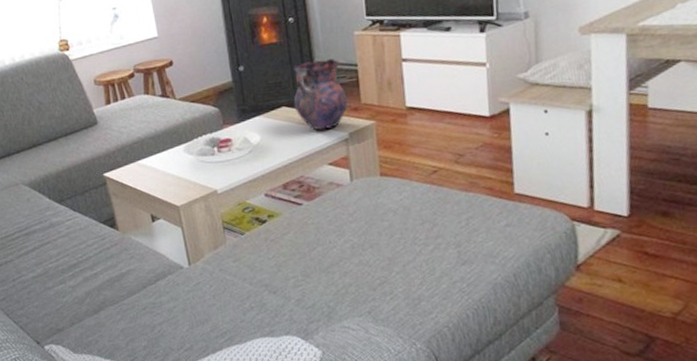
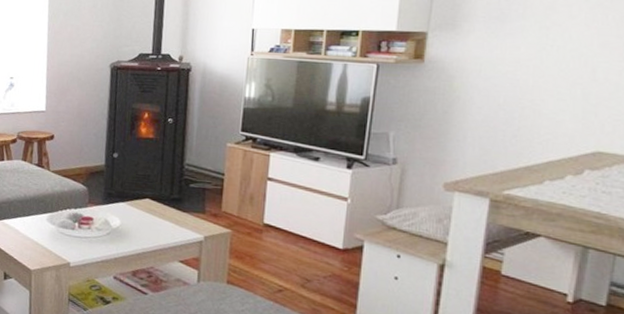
vase: present [293,59,348,131] -> none [157,162,209,229]

